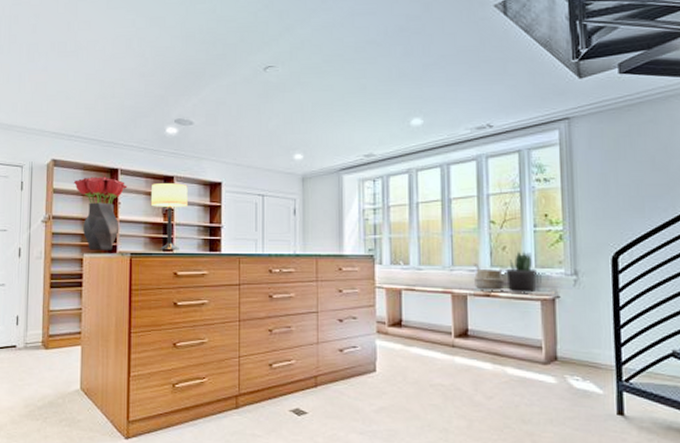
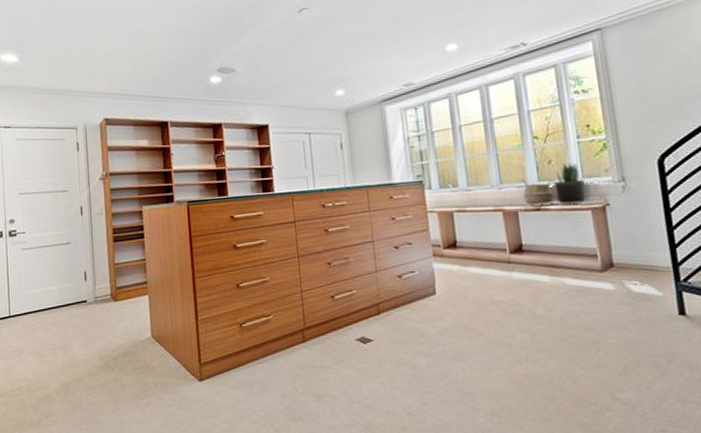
bouquet: present [73,176,128,250] -> none [126,130,179,202]
table lamp: present [150,182,188,251] -> none [201,129,238,196]

